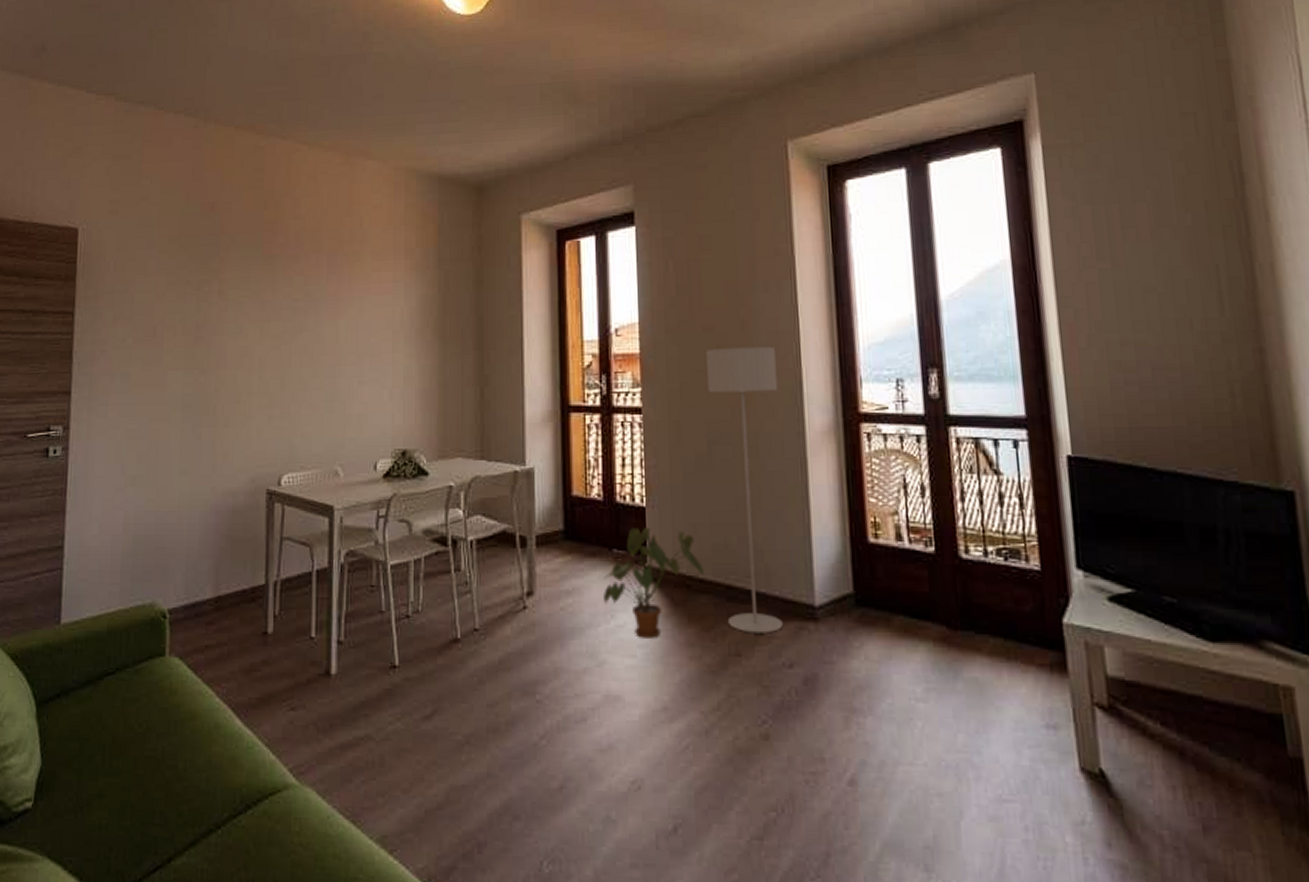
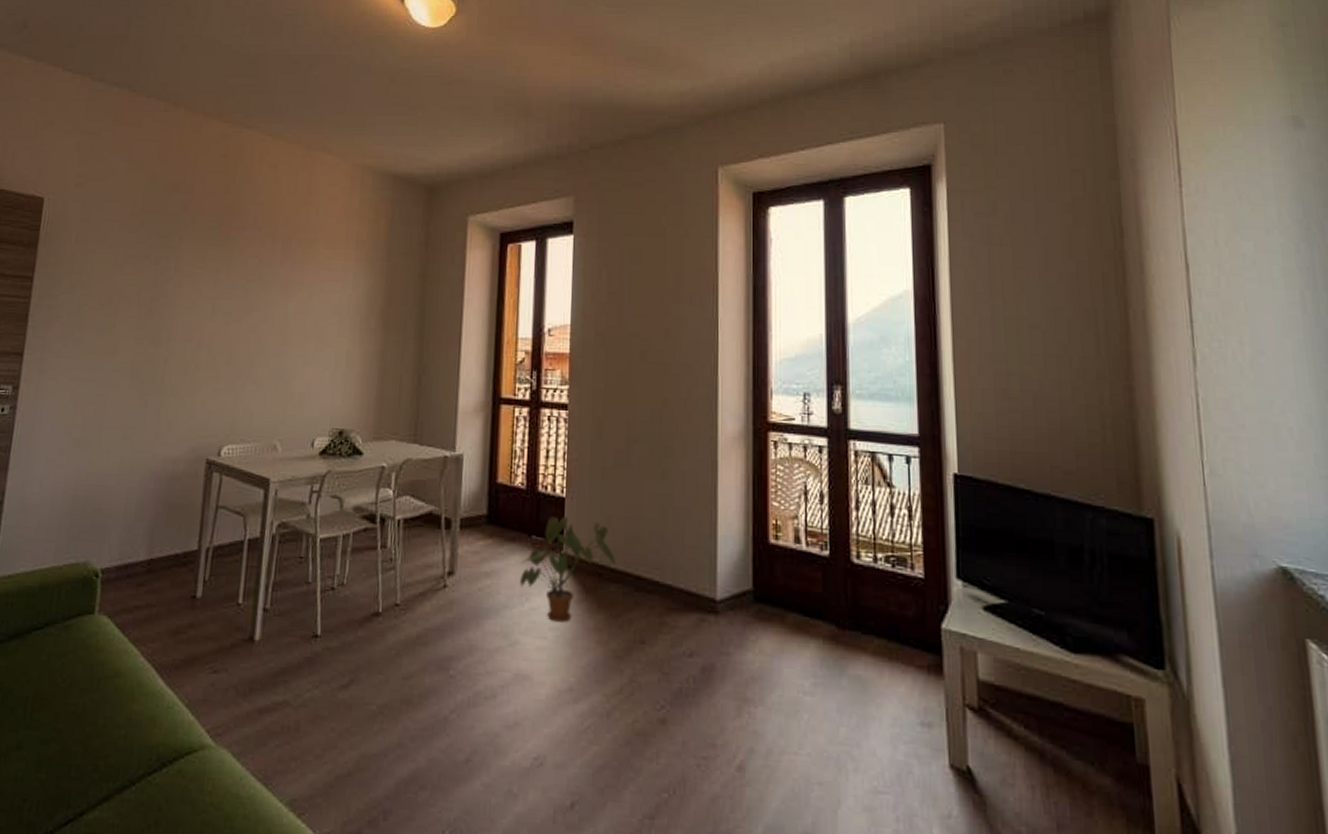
floor lamp: present [706,346,784,634] -> none [630,353,696,624]

